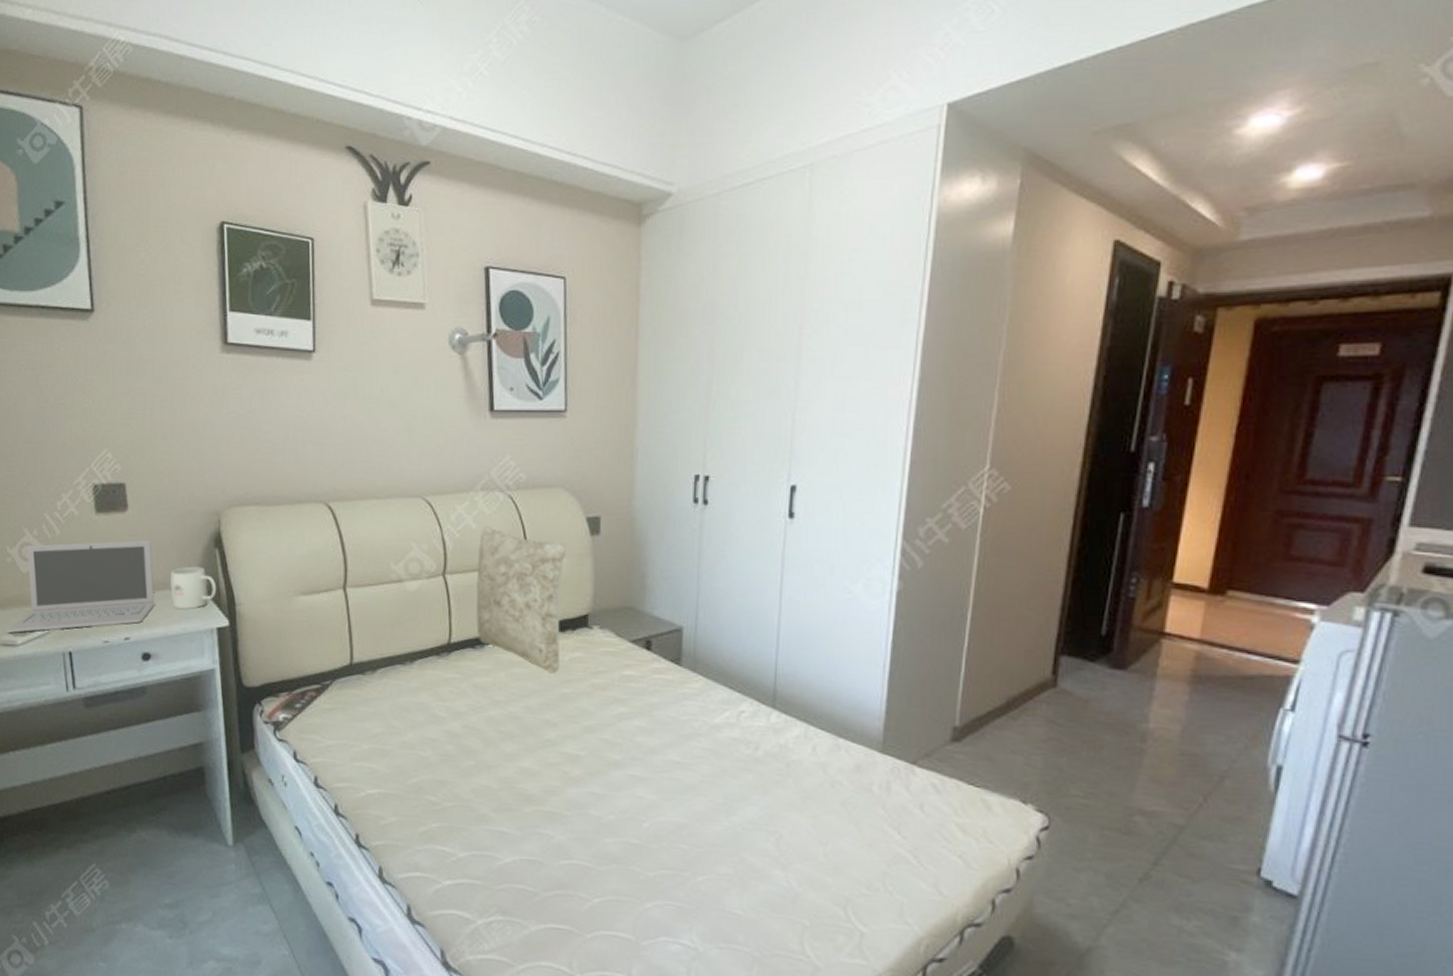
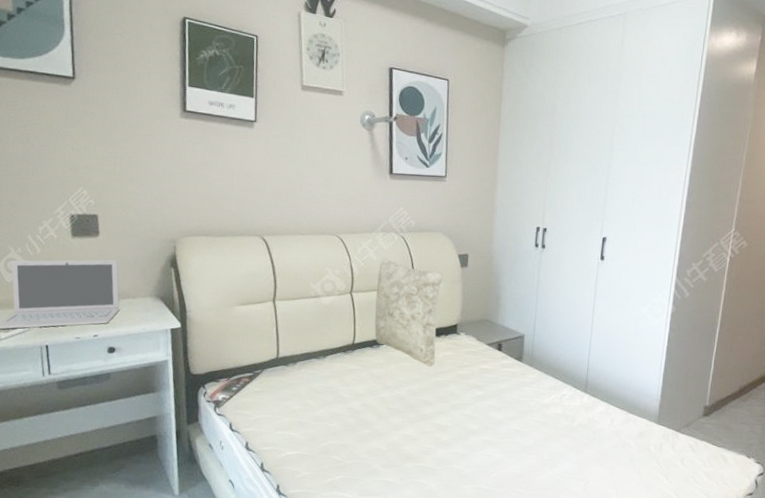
mug: present [170,566,217,610] -> none [133,281,172,314]

